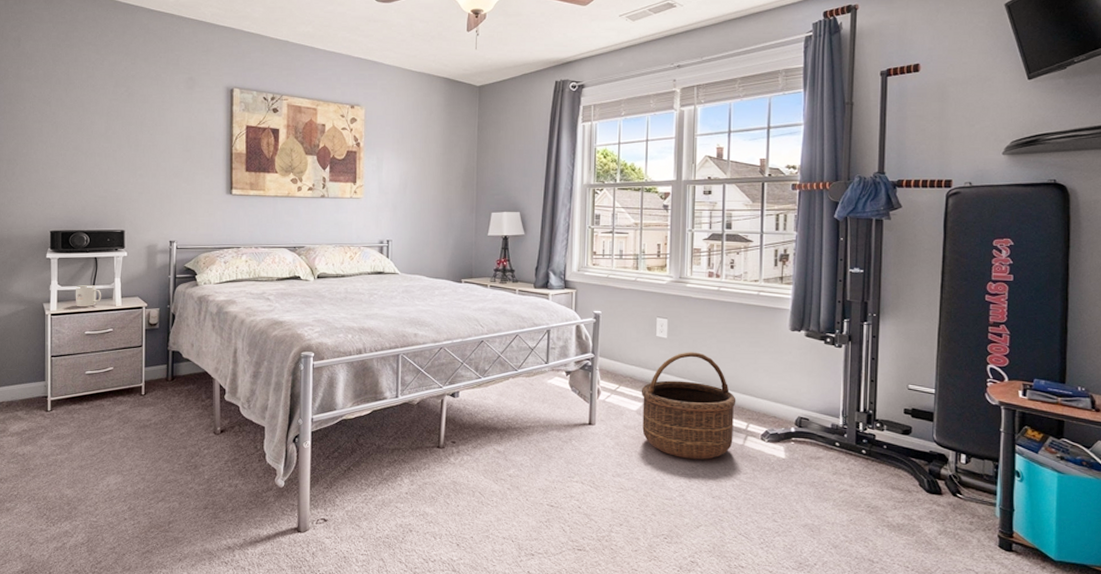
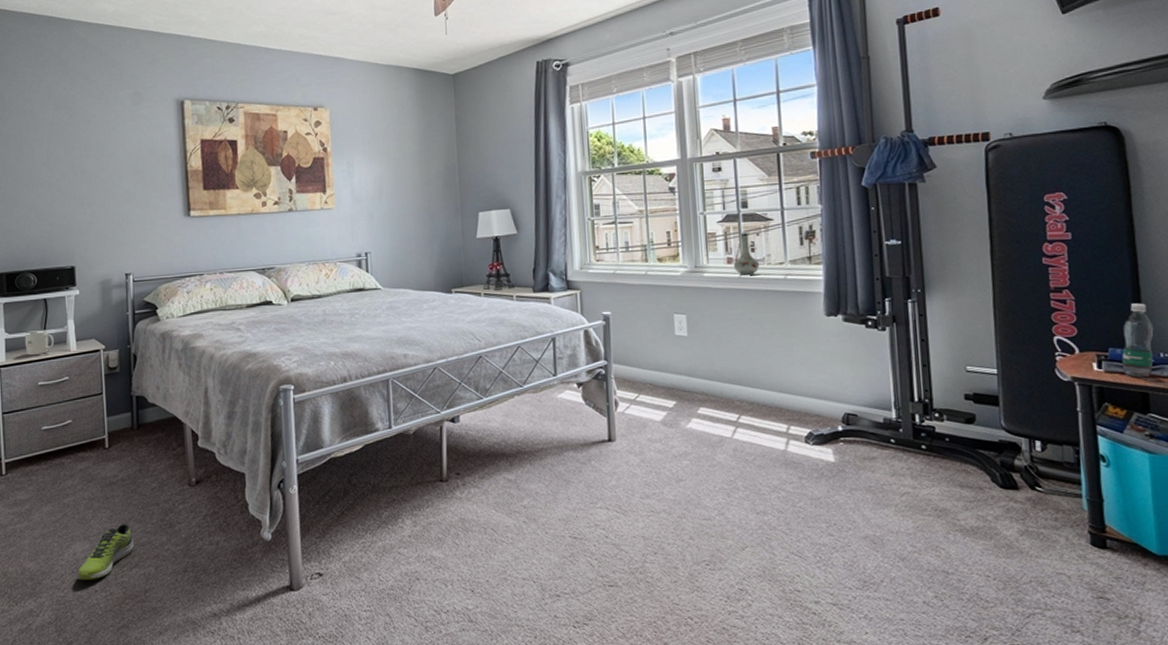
athletic shoe: none [109,462,161,509] -> present [76,523,134,581]
basket: present [641,352,736,460] -> none [663,349,774,471]
vase: none [713,251,737,290] -> present [733,233,760,277]
bottle: none [1044,342,1075,408] -> present [1121,303,1154,378]

